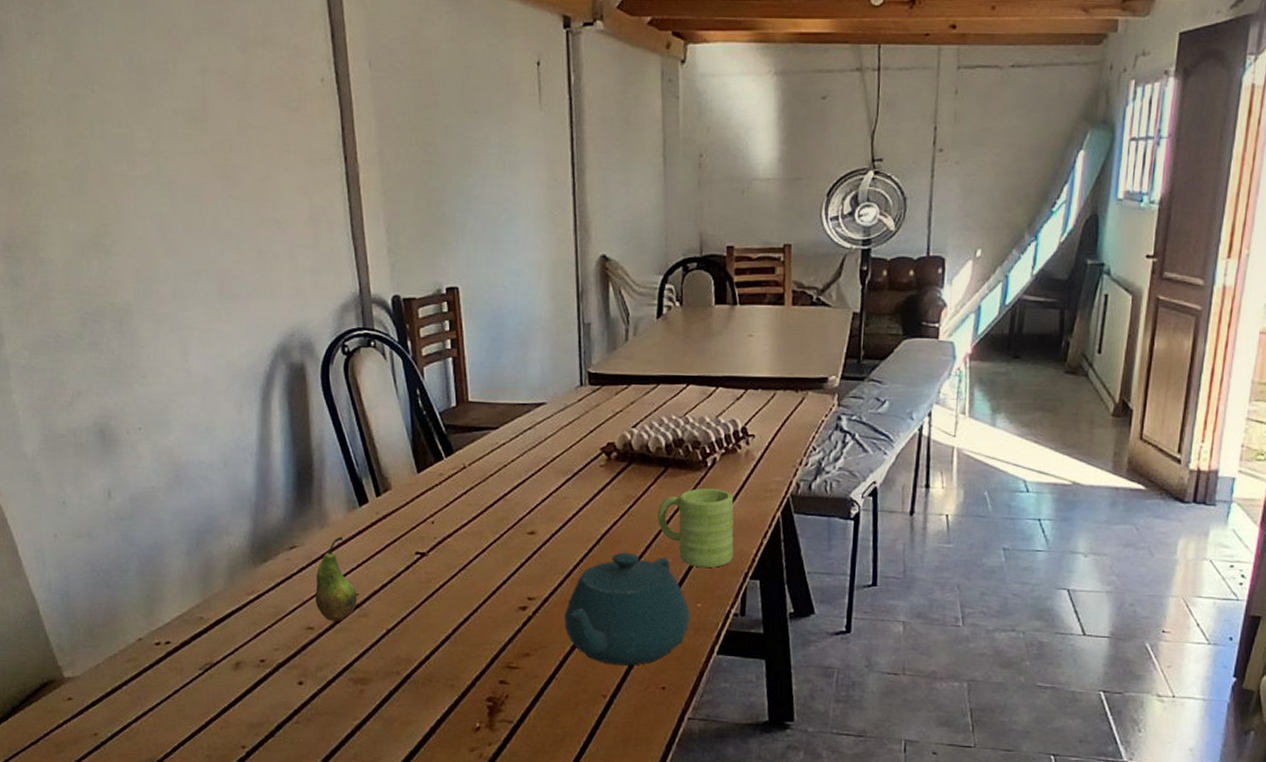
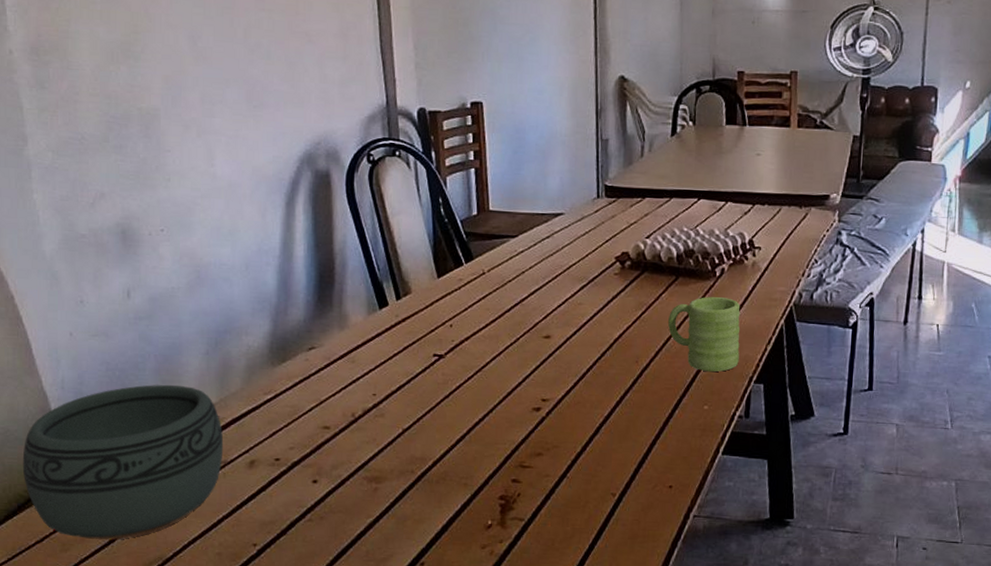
bowl: none [14,585,209,742] -> present [22,384,224,541]
fruit: present [315,537,357,621] -> none [333,338,374,421]
teapot: present [564,552,690,666] -> none [576,356,697,465]

